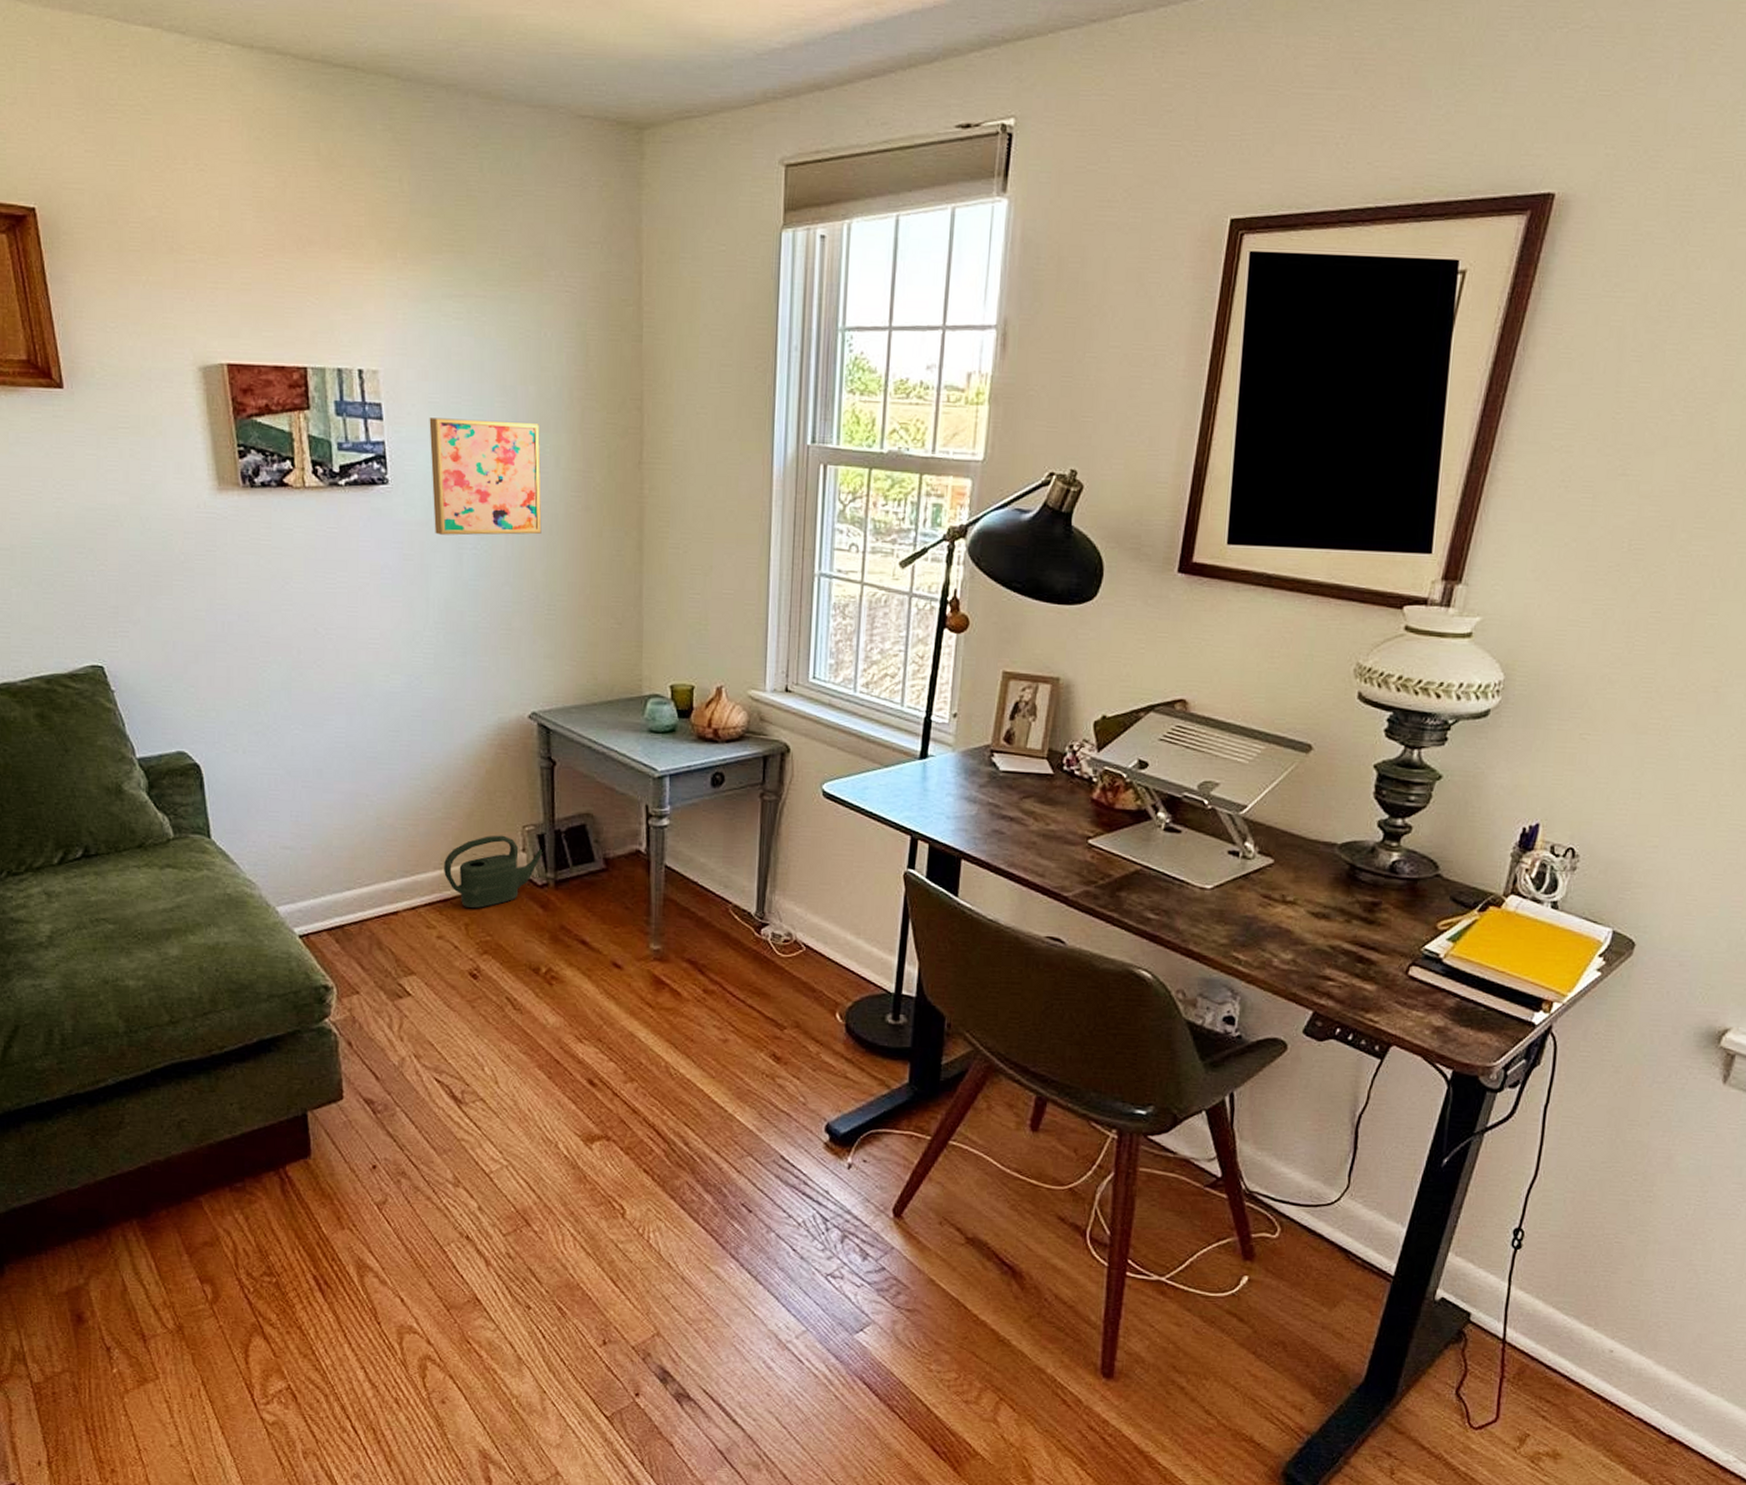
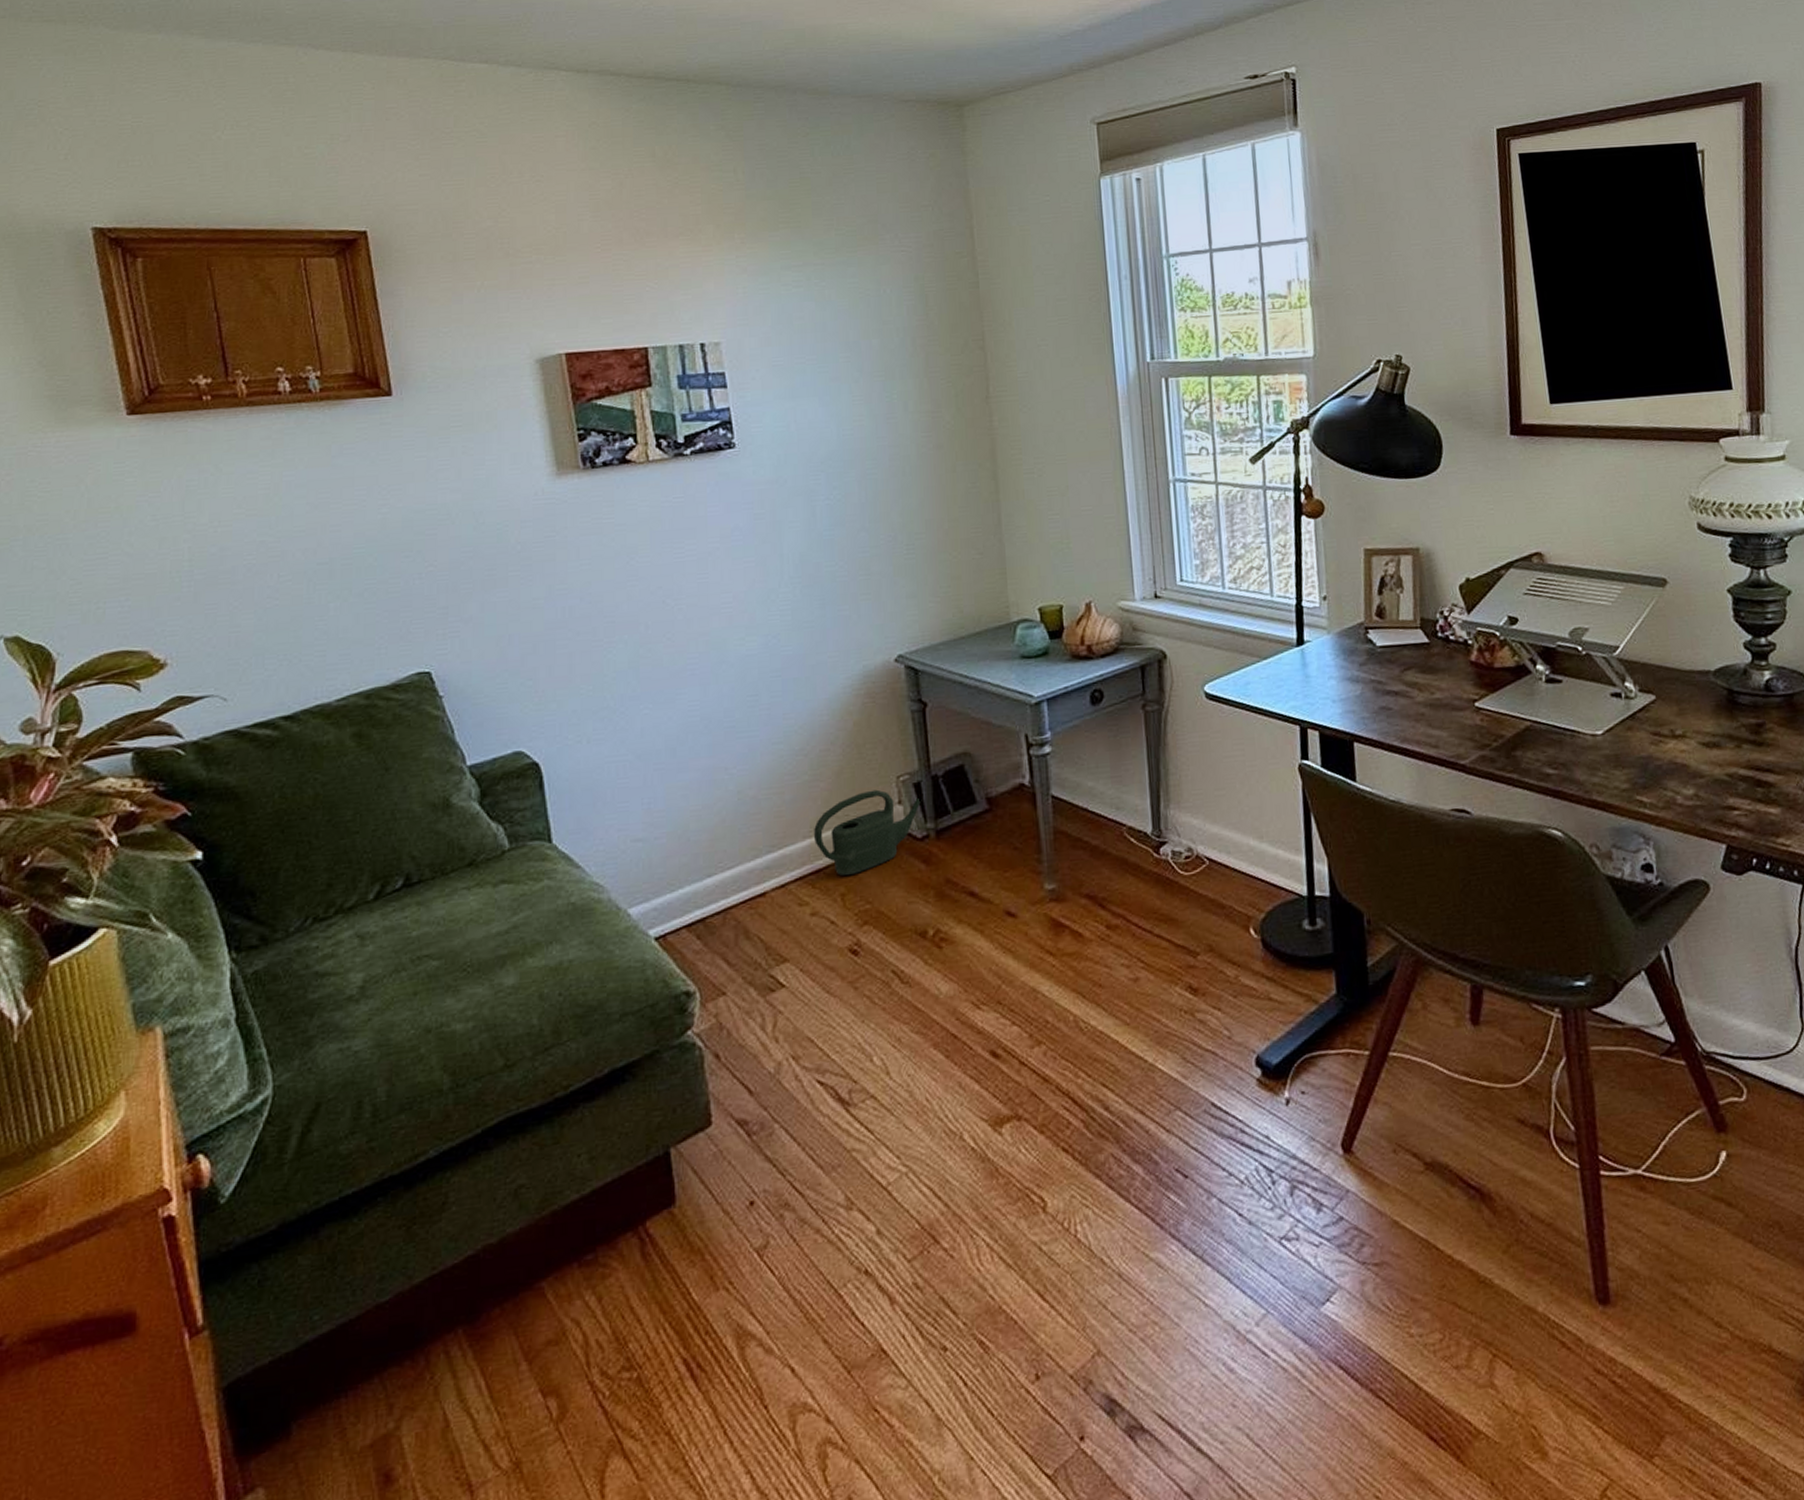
wall art: present [429,417,542,536] -> none [774,373,895,490]

